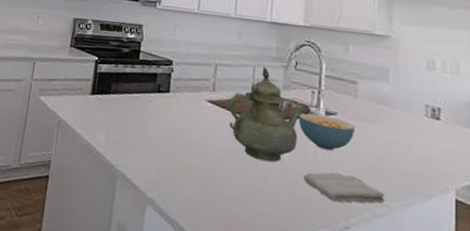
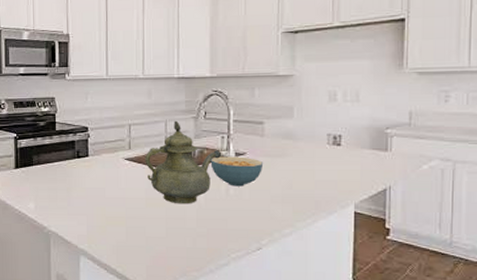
washcloth: present [304,172,384,204] -> none [218,204,291,229]

